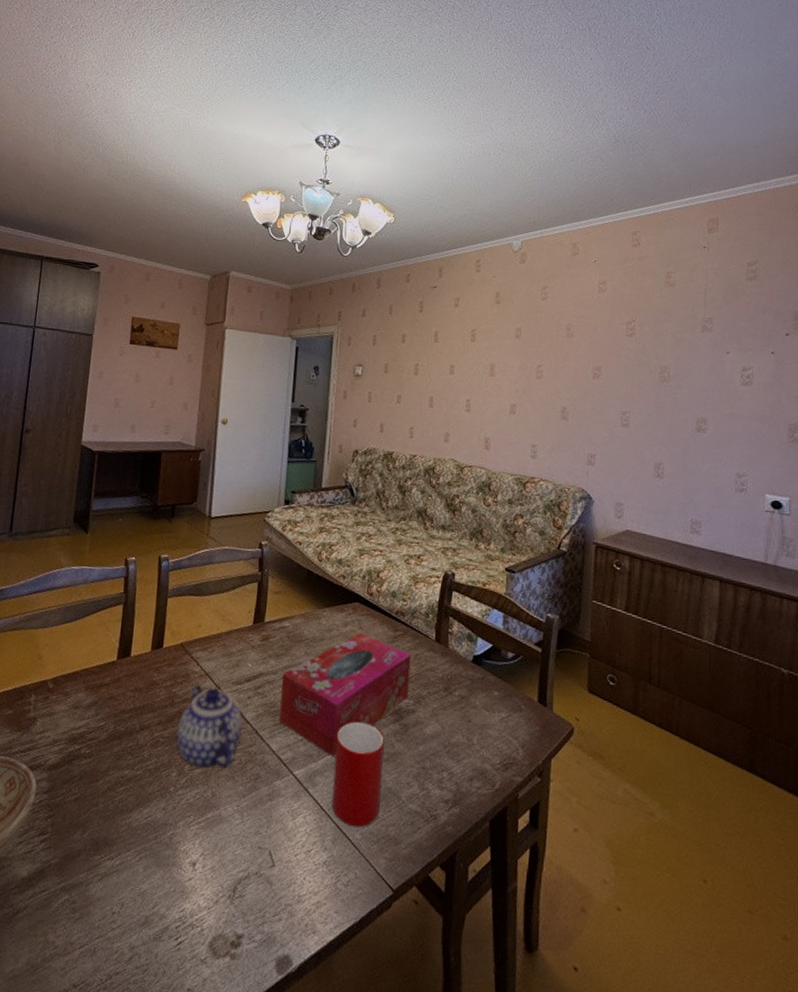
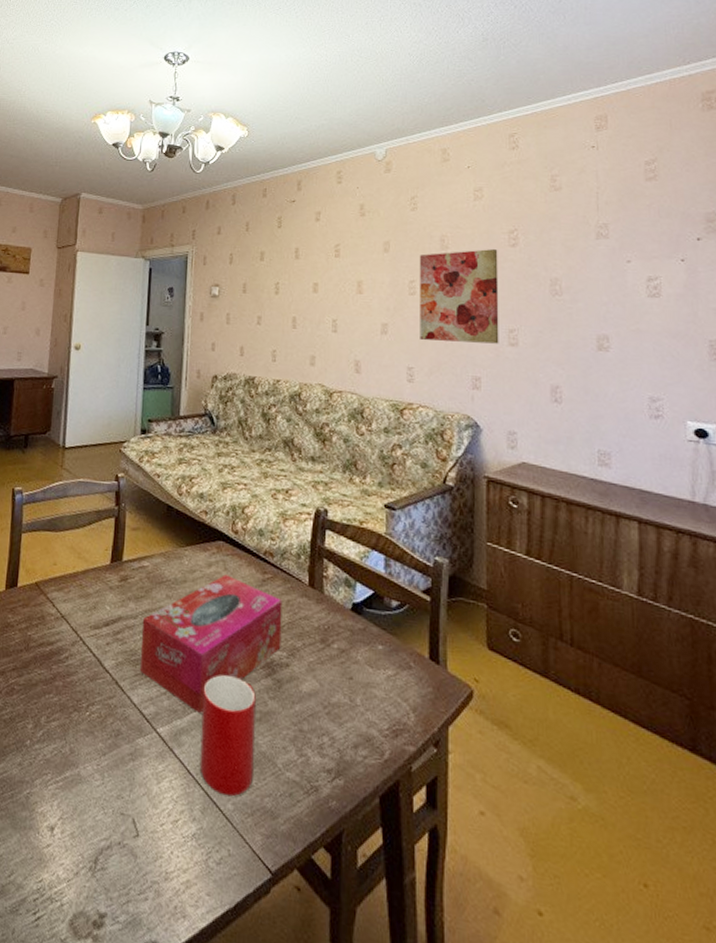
teapot: present [176,684,244,769] -> none [32,627,102,723]
wall art: none [544,338,617,425] -> present [419,249,499,344]

